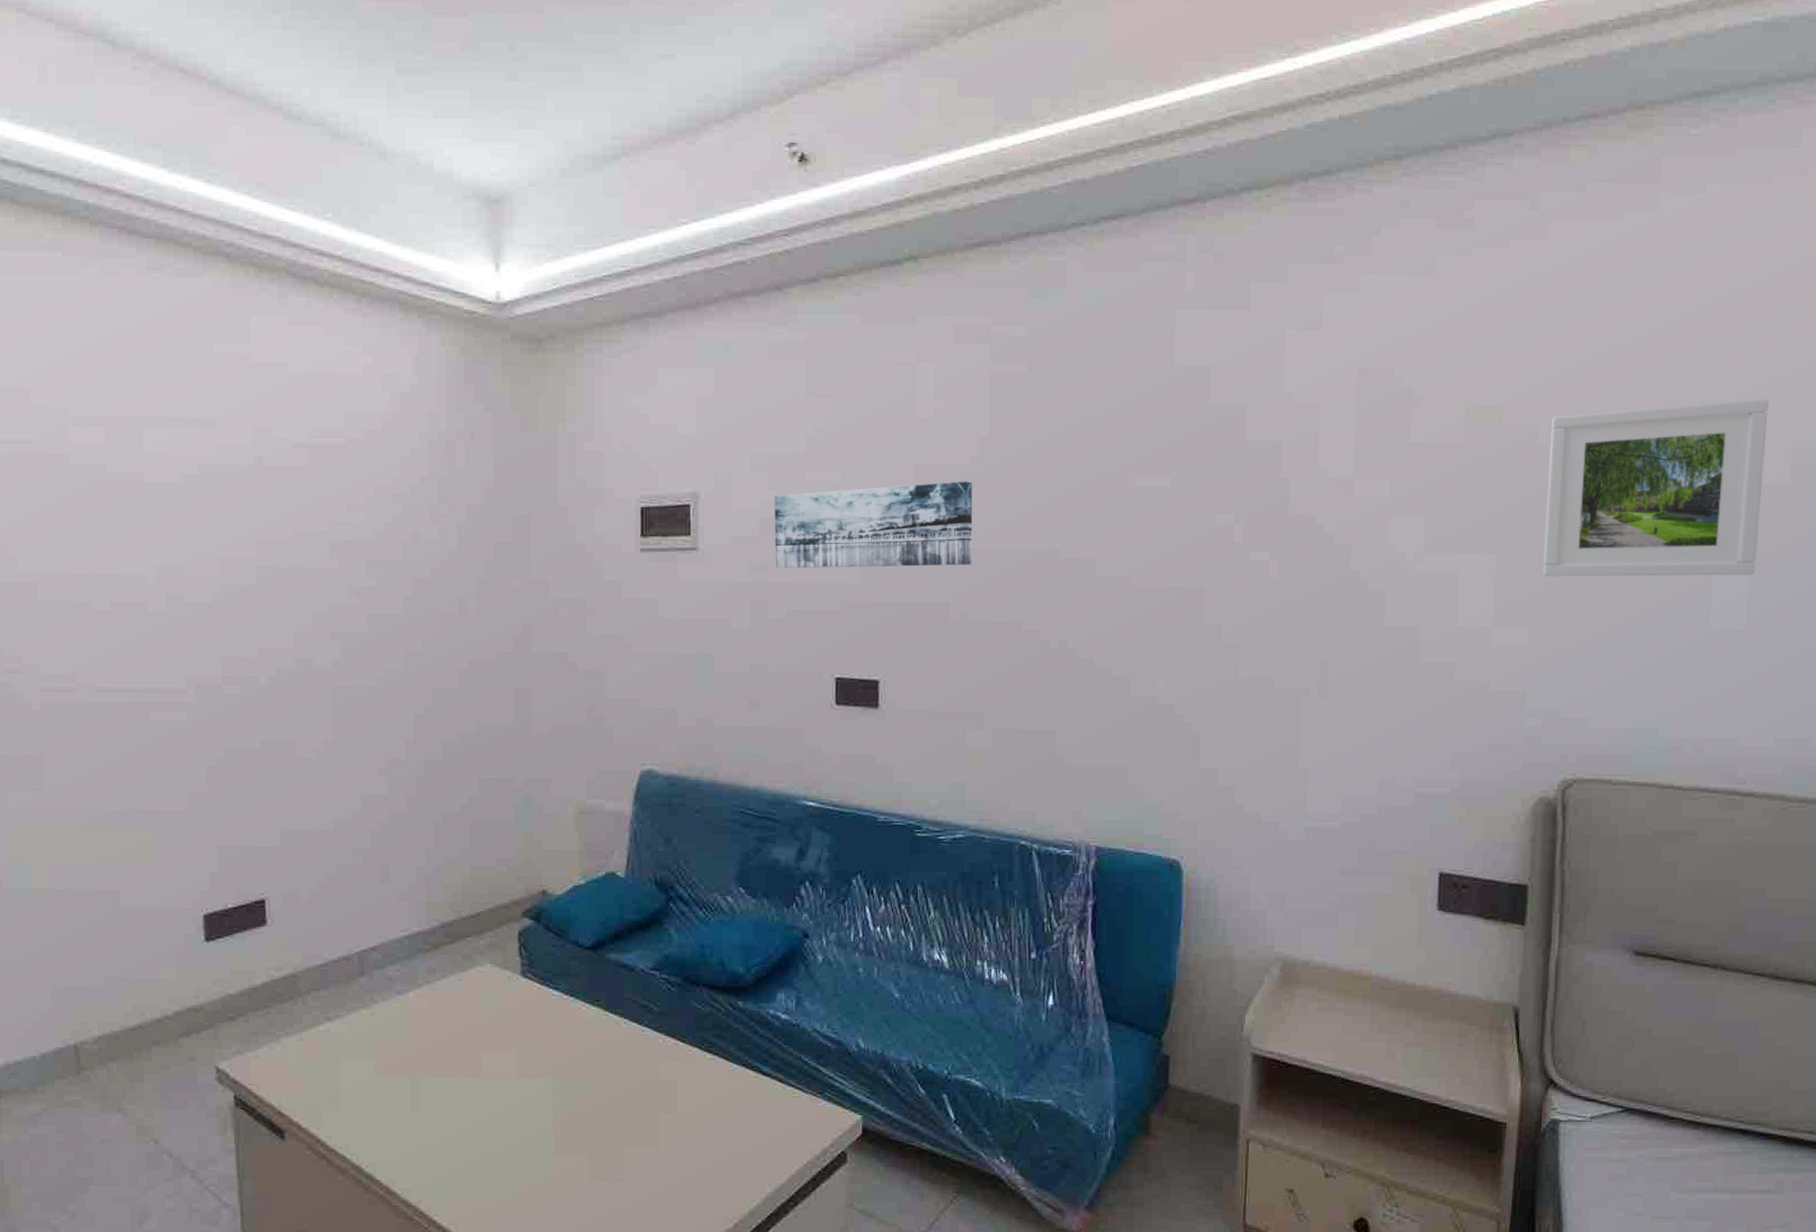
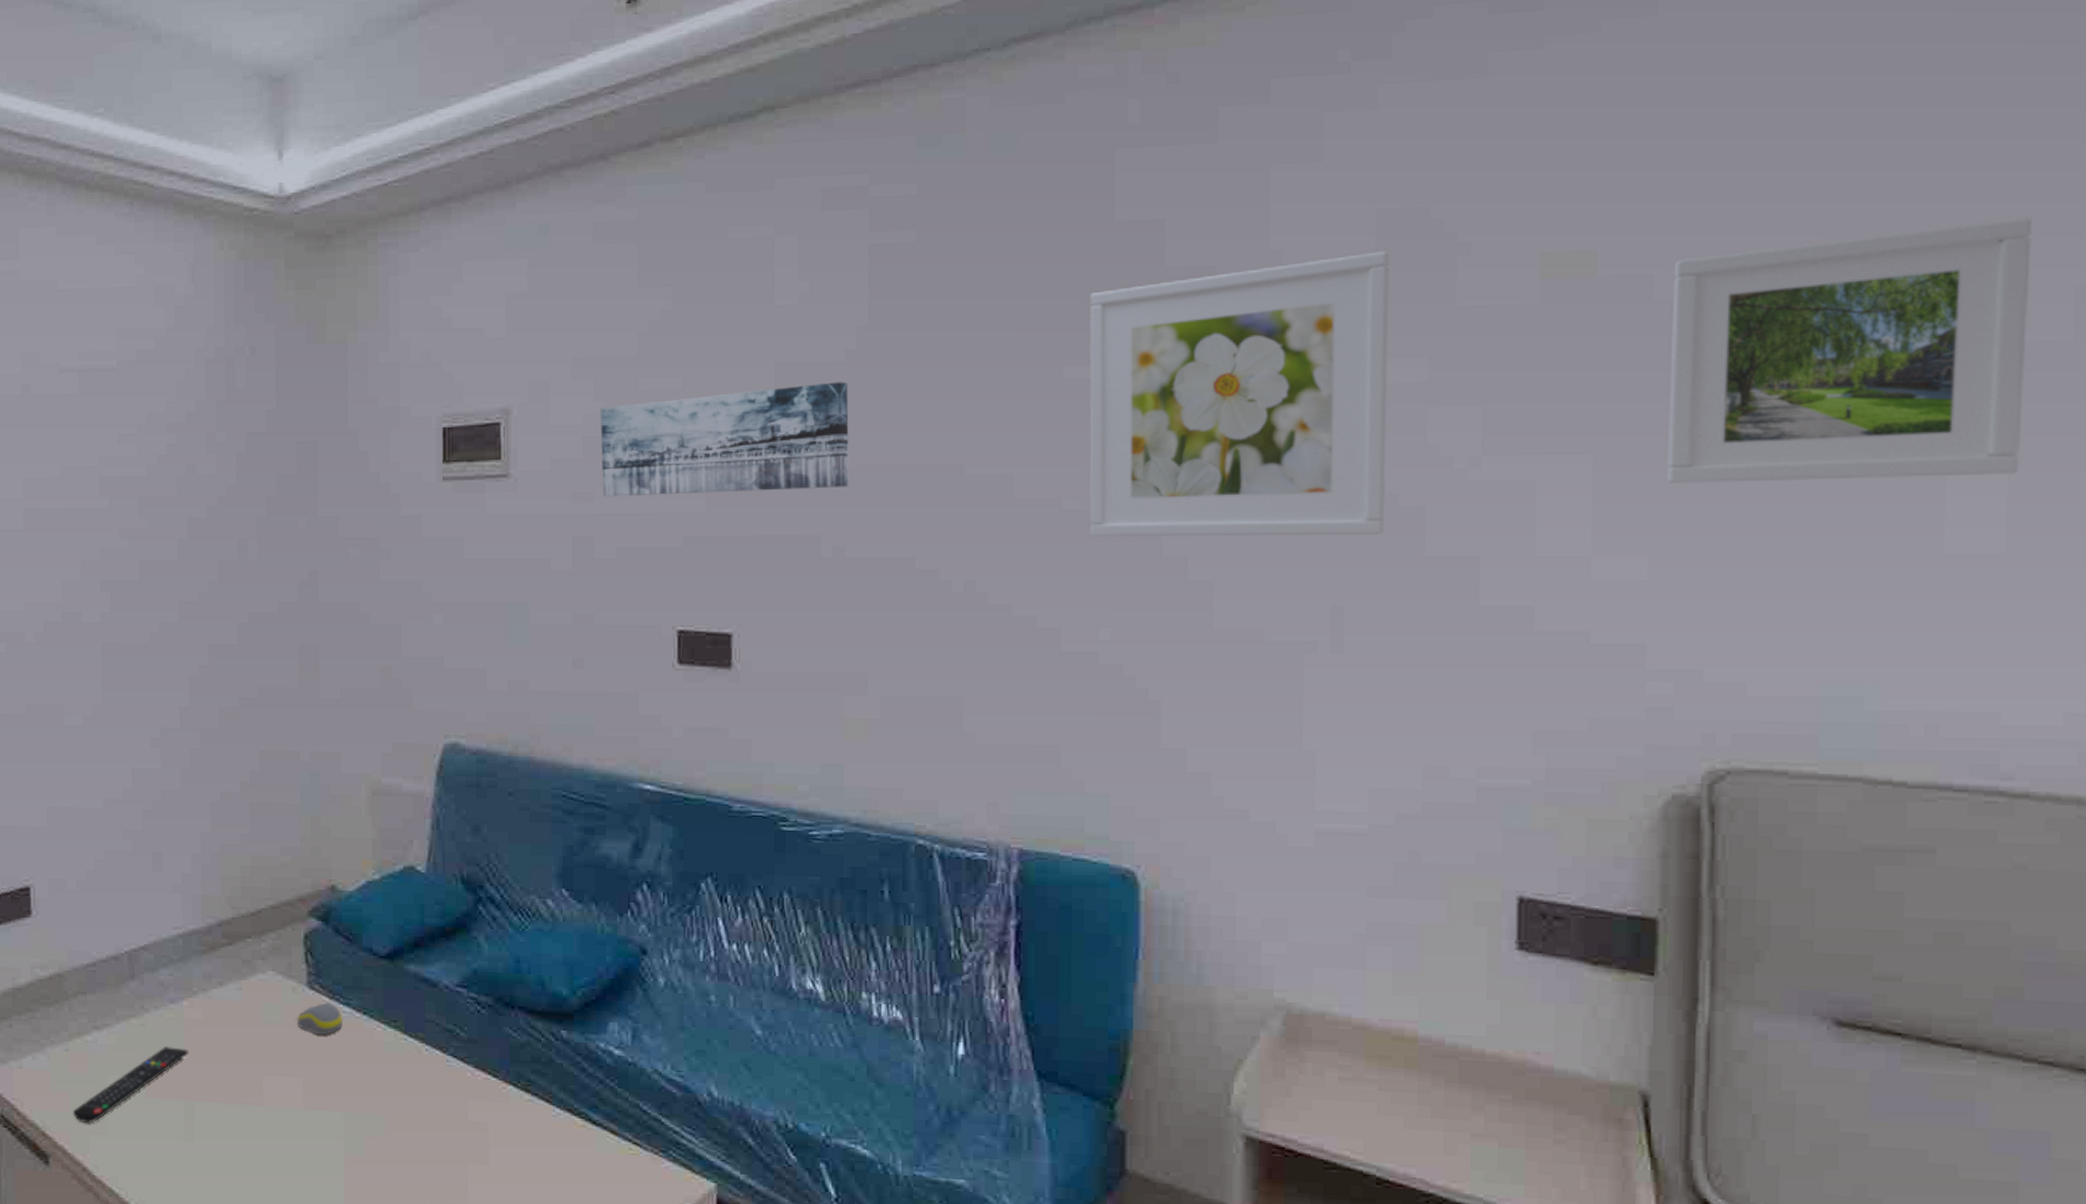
remote control: none [307,1031,414,1102] -> present [73,1045,189,1124]
computer mouse: none [512,989,553,1015] -> present [297,1003,344,1035]
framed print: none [1152,399,1366,609] -> present [1089,251,1389,538]

